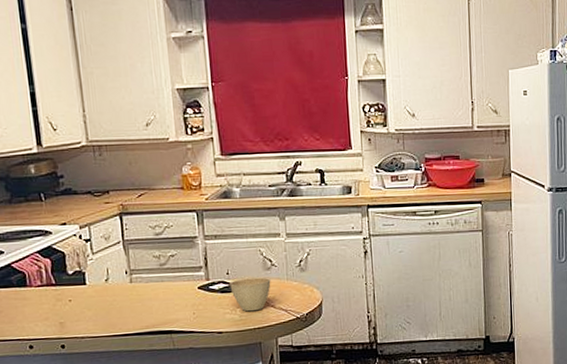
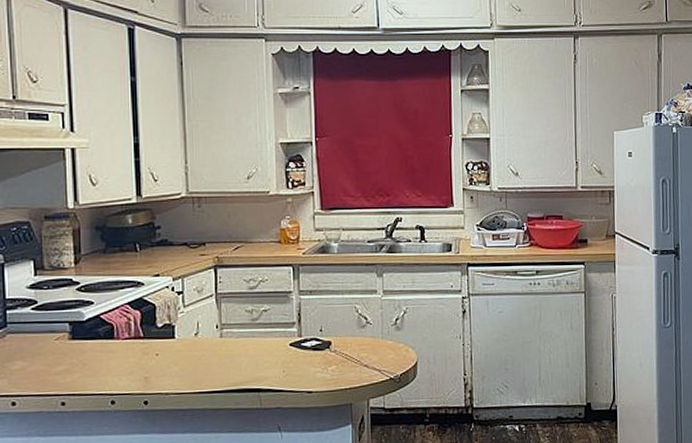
cup: present [230,277,271,312] -> none [323,335,365,371]

